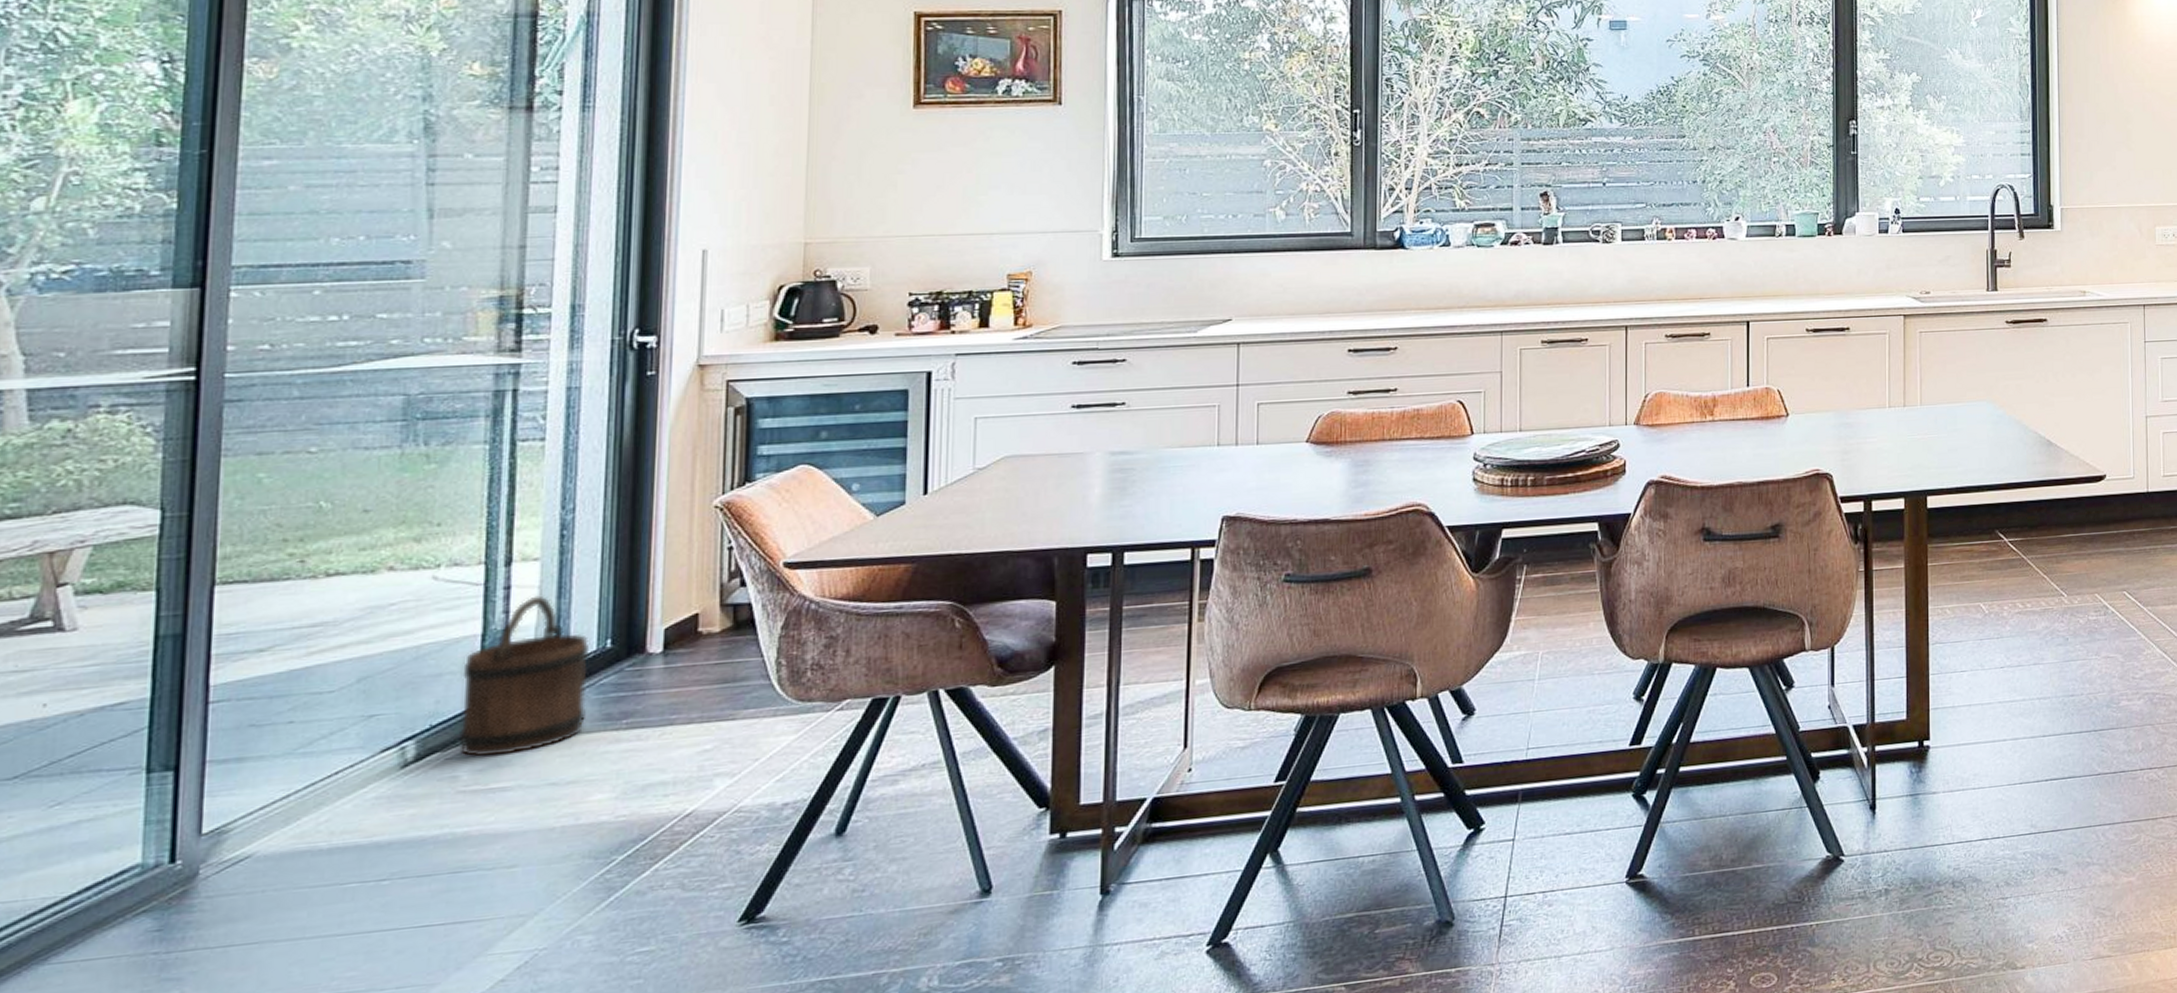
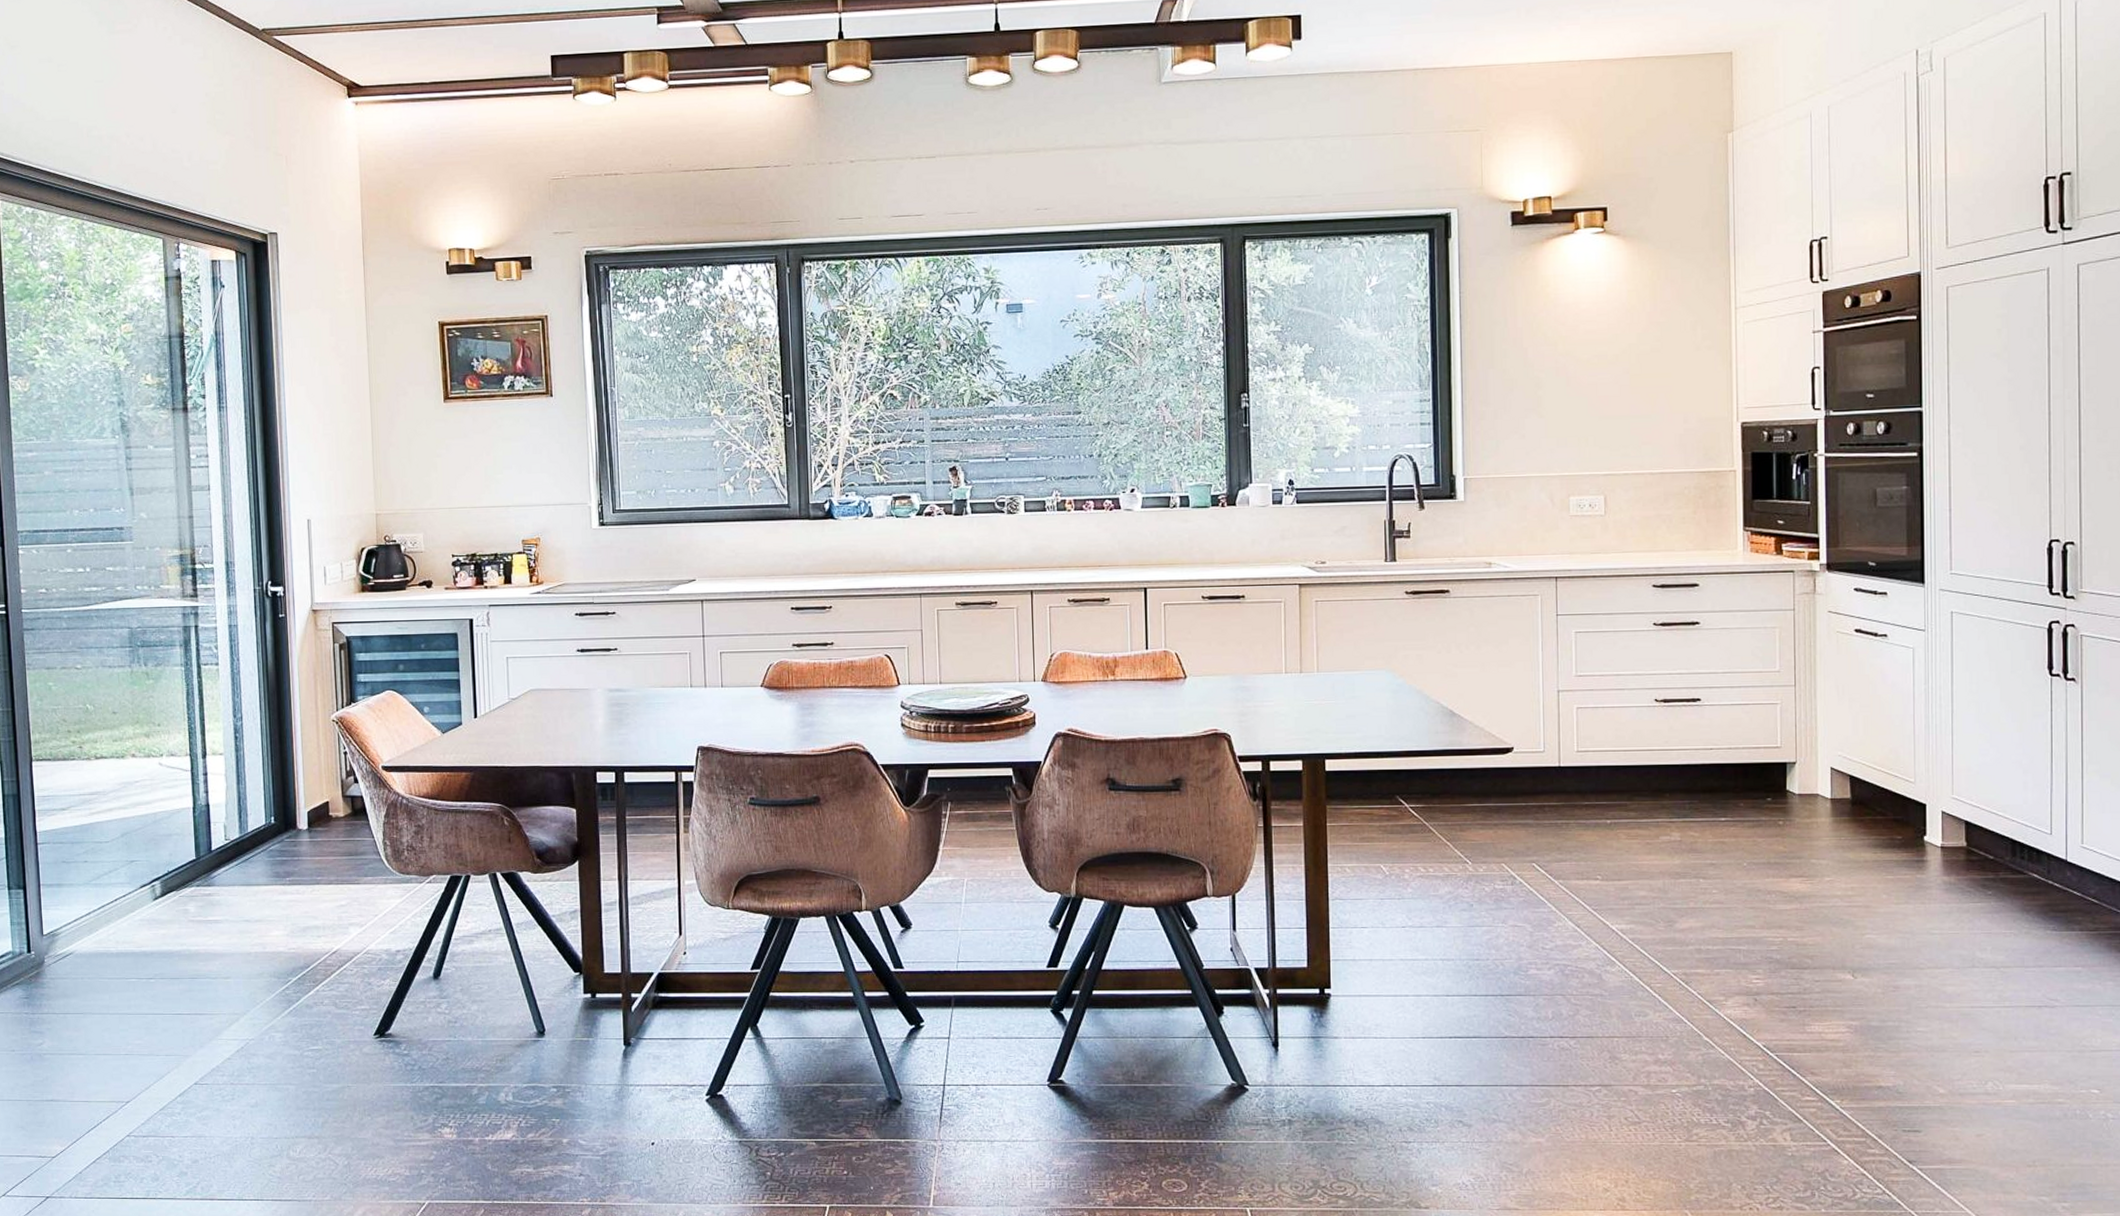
bucket: present [459,595,590,758] -> none [183,781,263,897]

